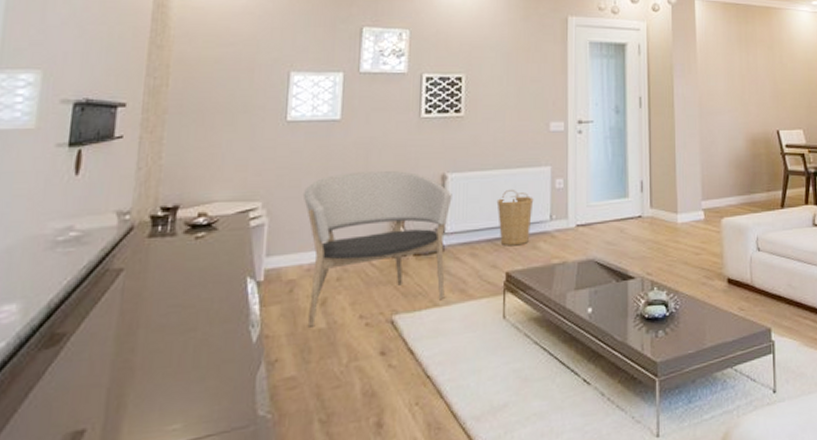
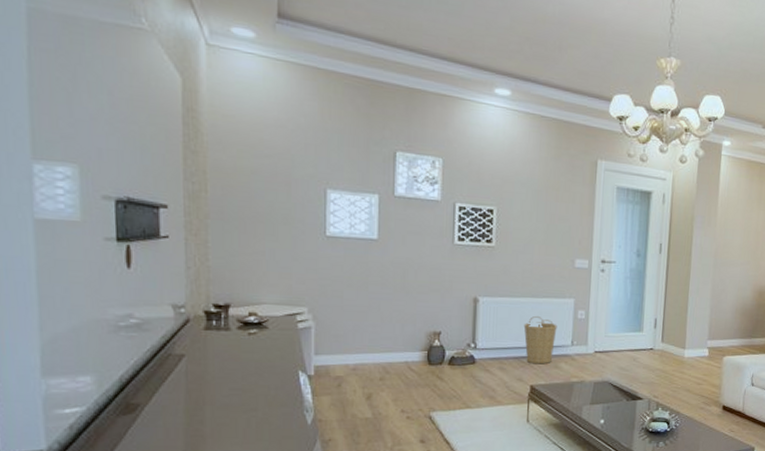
armchair: present [302,171,452,327] -> none [345,288,483,416]

